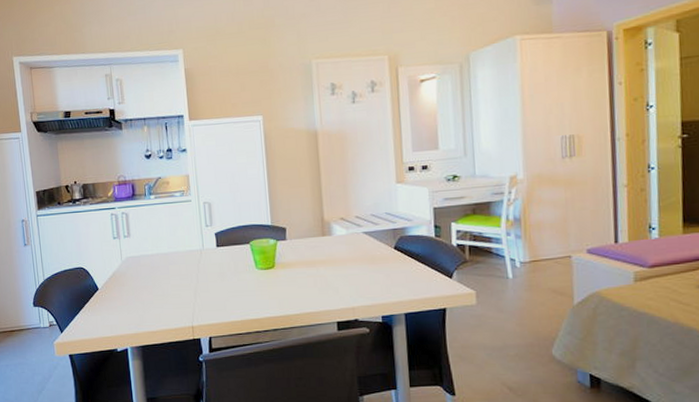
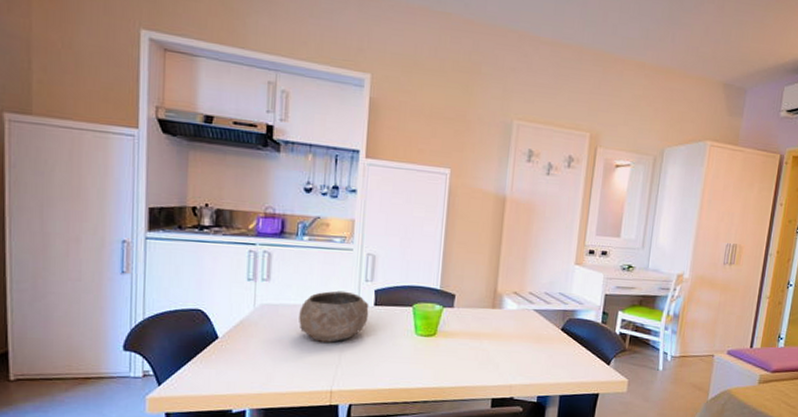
bowl: none [156,237,214,284] -> present [299,290,369,343]

